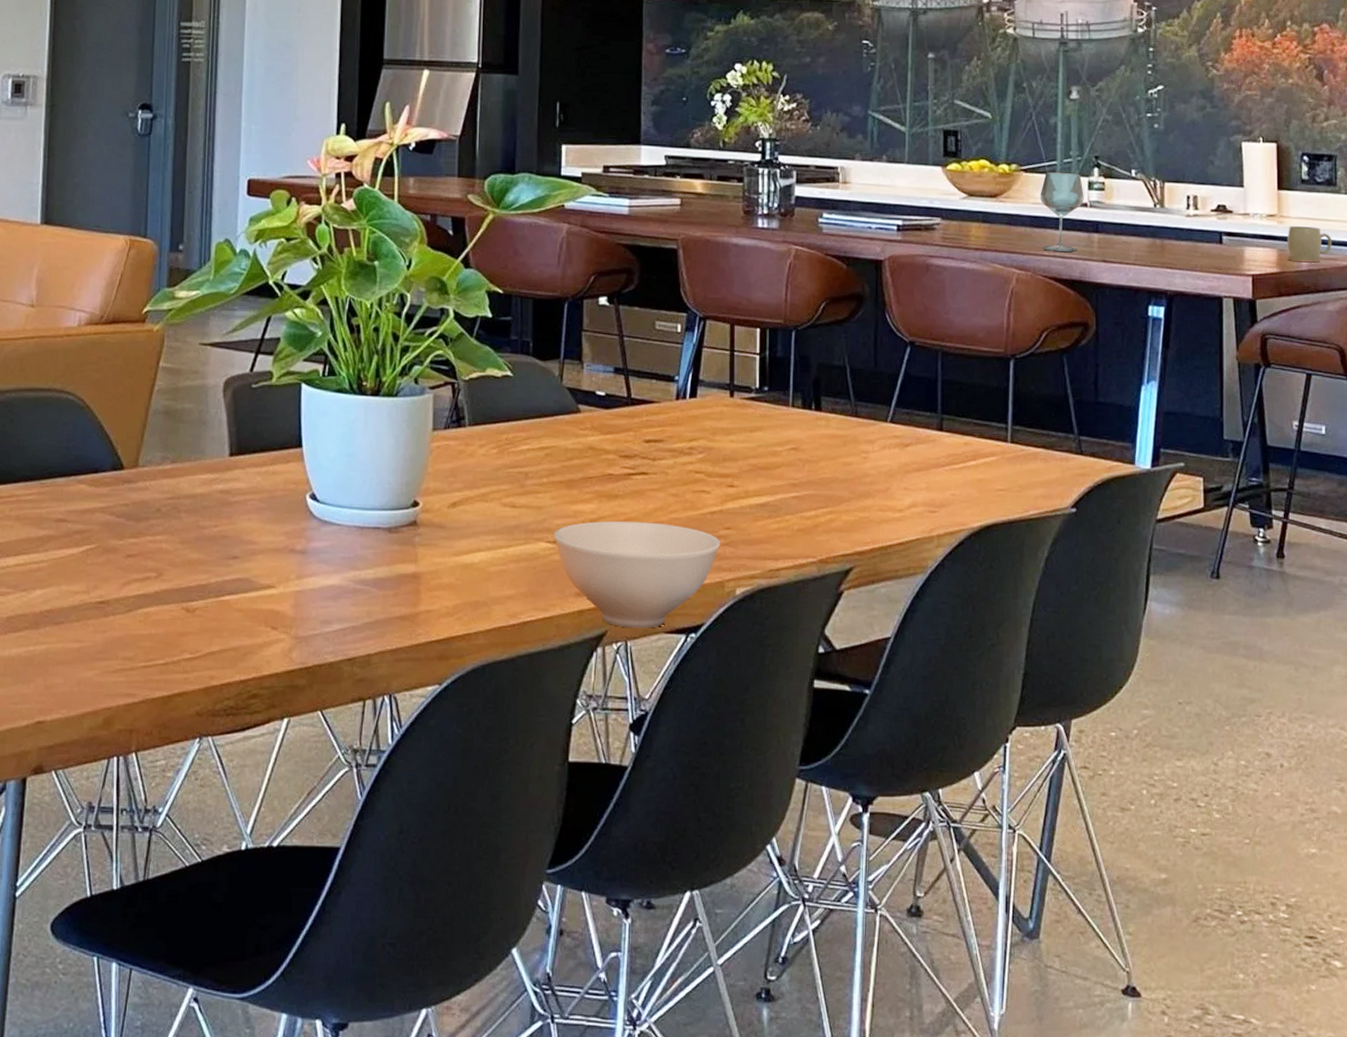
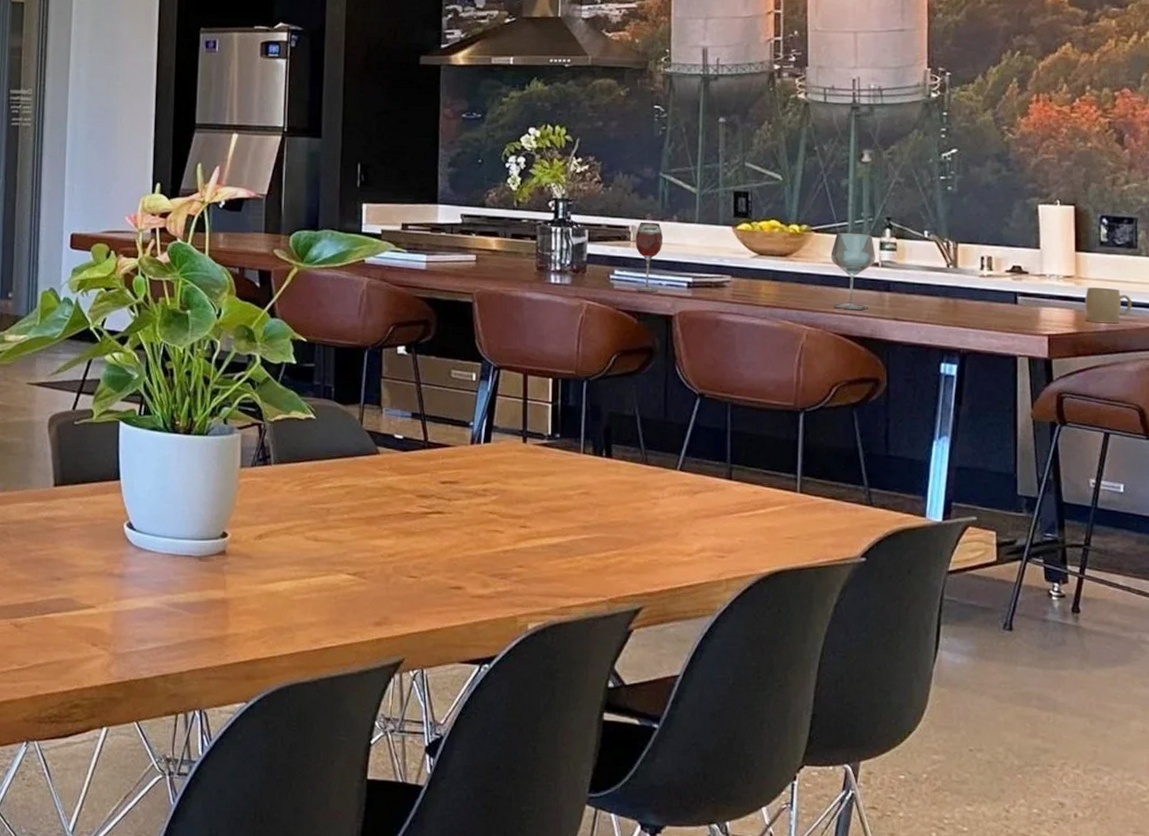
bowl: present [553,520,721,628] -> none [353,556,514,658]
wineglass: none [844,162,873,236] -> present [635,222,664,293]

